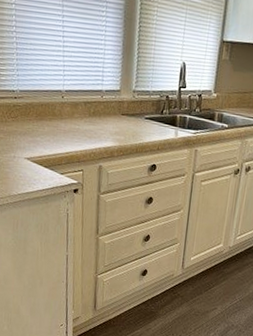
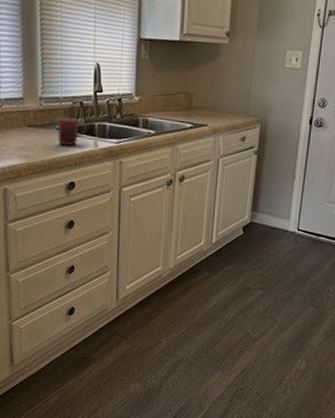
mug: none [145,108,170,134] -> present [56,117,87,146]

